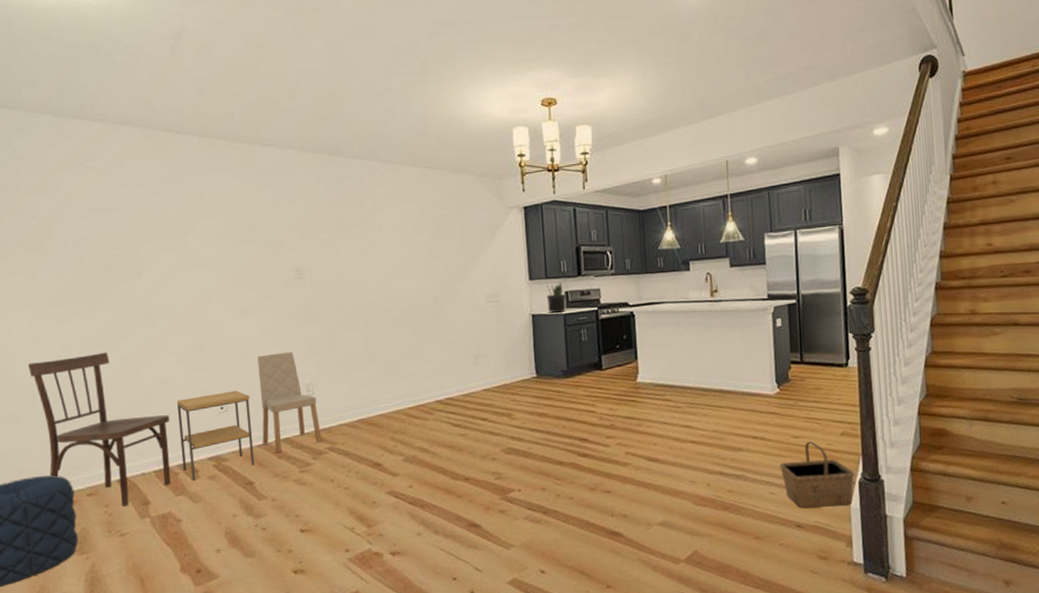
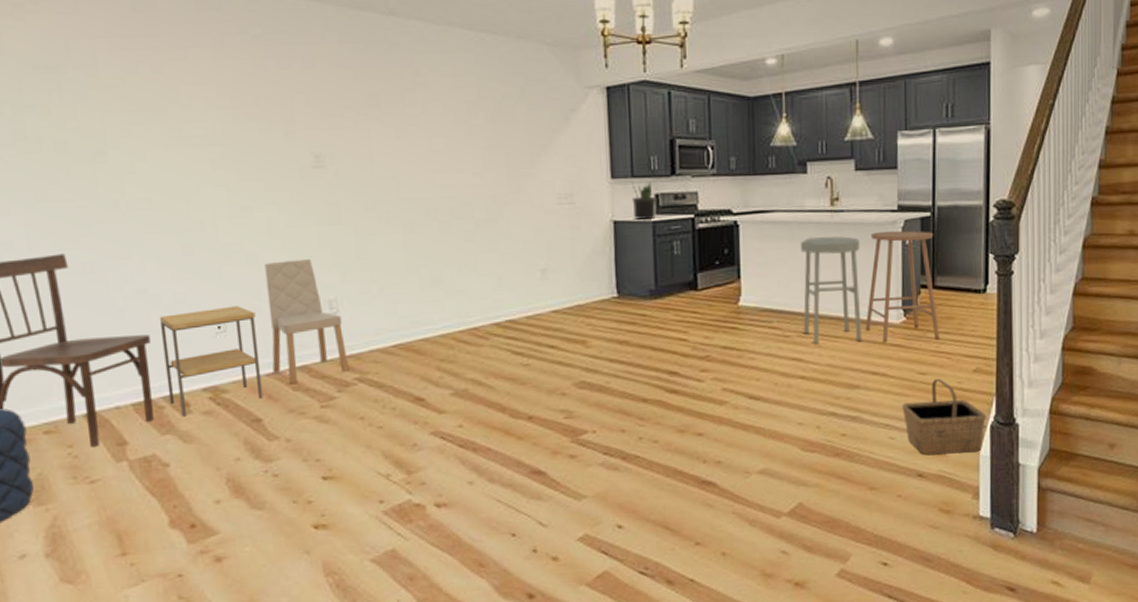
bar stool: none [686,322,743,414] -> present [800,236,862,345]
stool: none [745,315,810,411] -> present [866,230,940,343]

